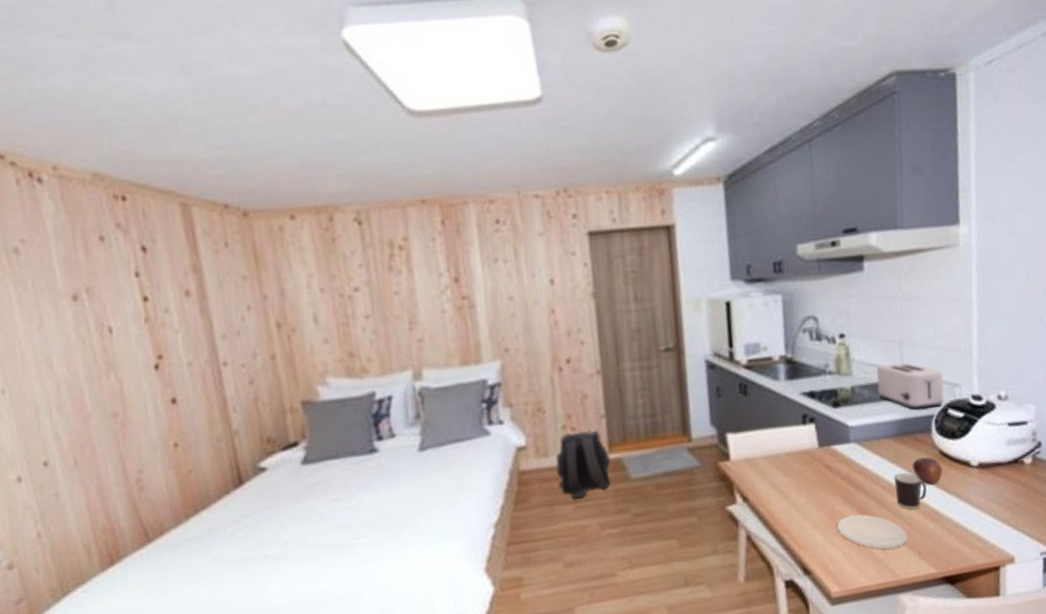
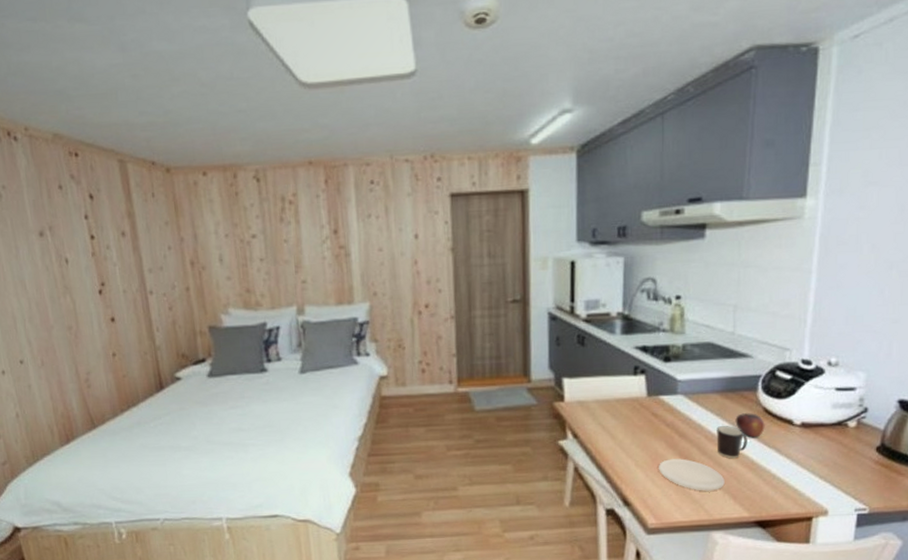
backpack: present [555,430,612,499] -> none [411,366,459,423]
toaster: present [876,362,944,410] -> none [708,325,775,370]

